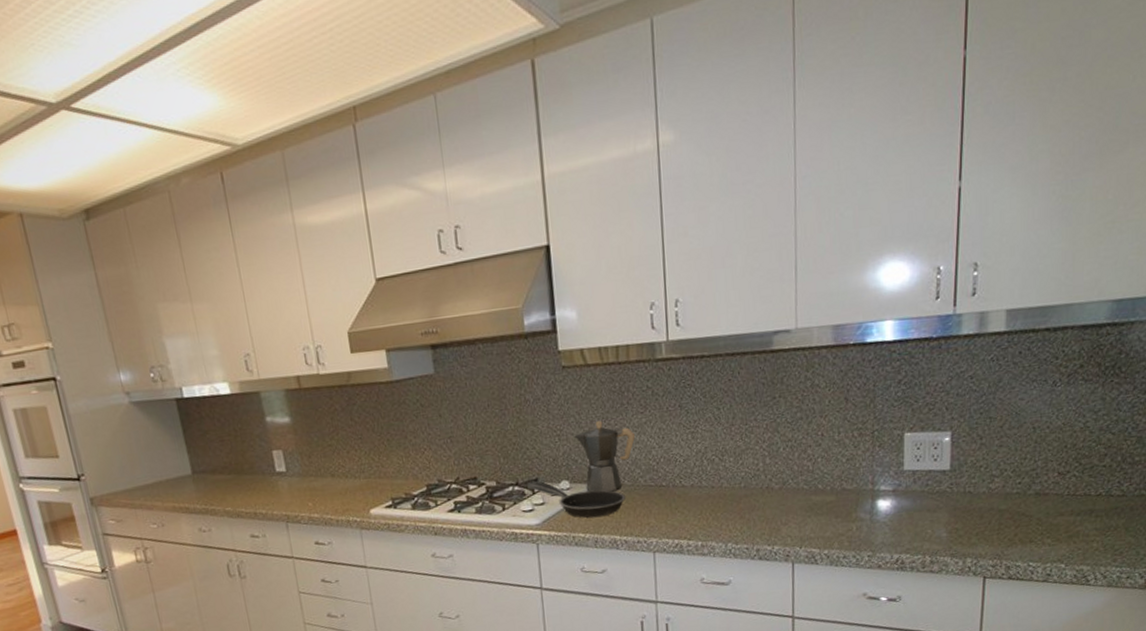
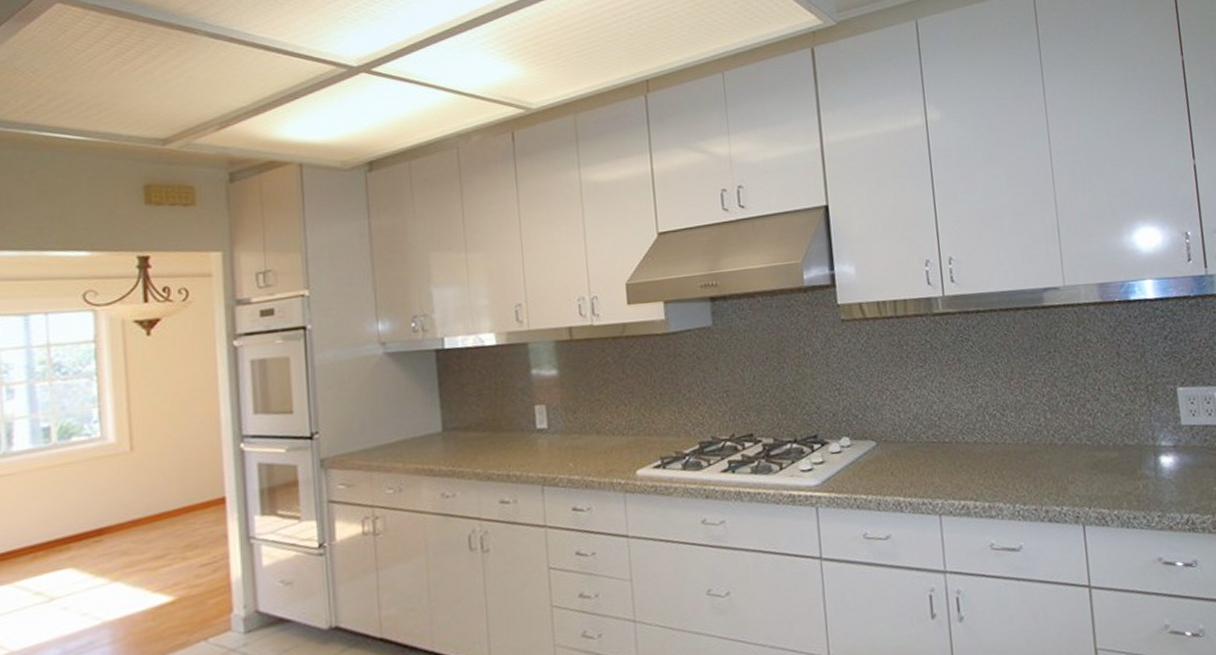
frying pan: present [527,482,625,518] -> none [806,438,908,478]
coffeepot: present [574,421,636,492] -> none [854,374,916,449]

